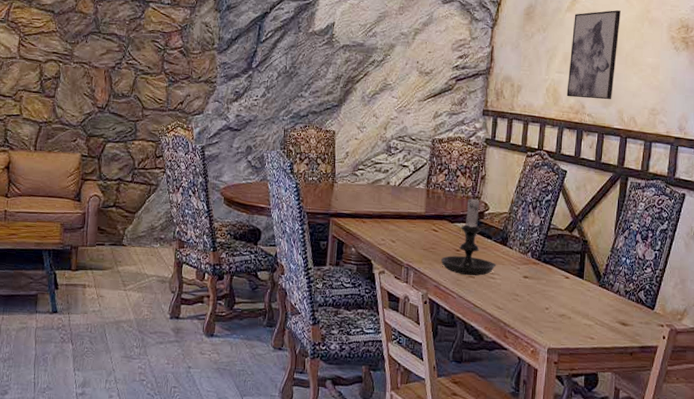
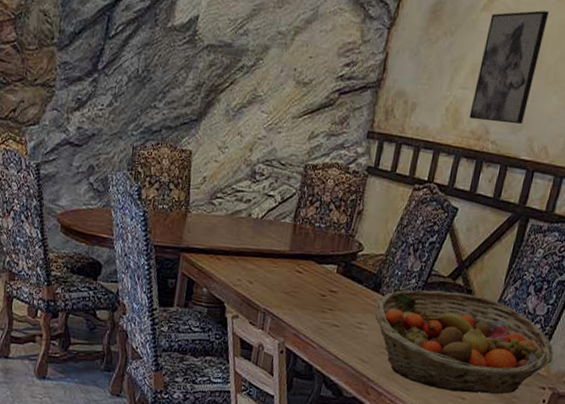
candle holder: present [441,194,497,276] -> none [303,232,366,325]
fruit basket: none [504,242,667,333] -> present [375,290,554,394]

